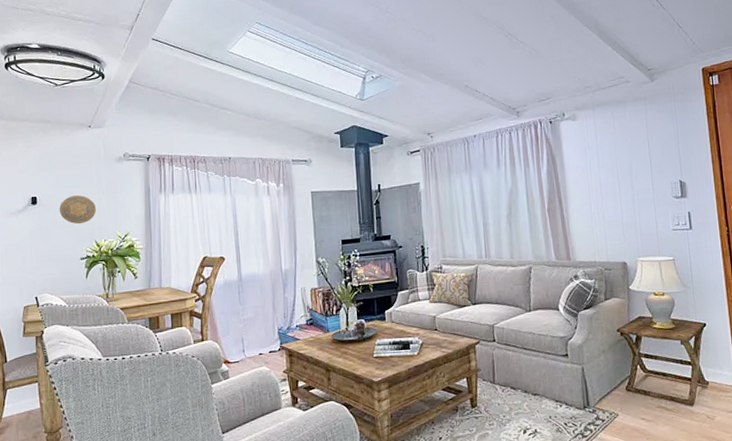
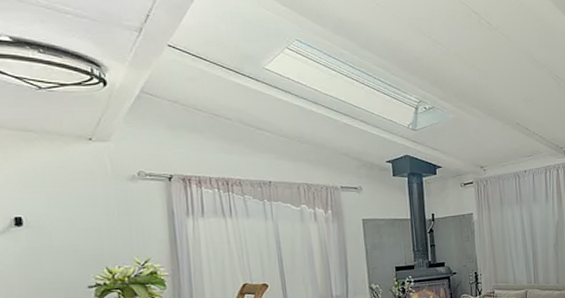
decorative plate: present [59,195,97,225] -> none [54,217,106,249]

